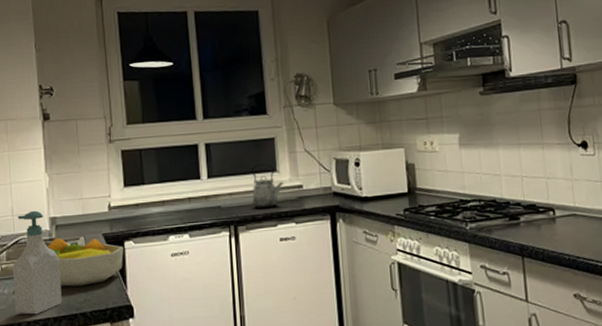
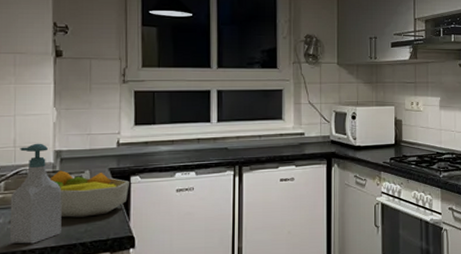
kettle: present [251,164,284,208] -> none [258,112,288,151]

